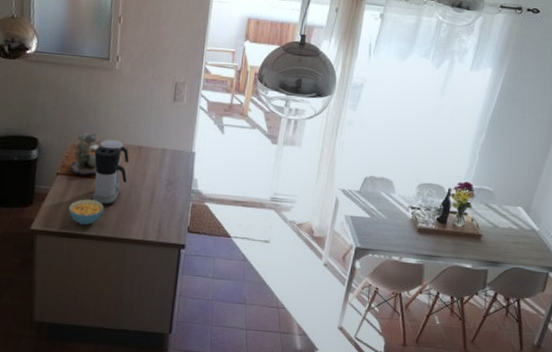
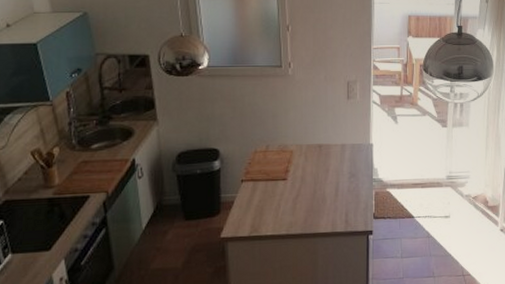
cereal bowl: present [69,199,104,225] -> none [257,200,291,226]
succulent plant: present [71,133,100,175] -> none [255,138,281,179]
coffee maker: present [91,139,129,205] -> none [277,141,310,204]

